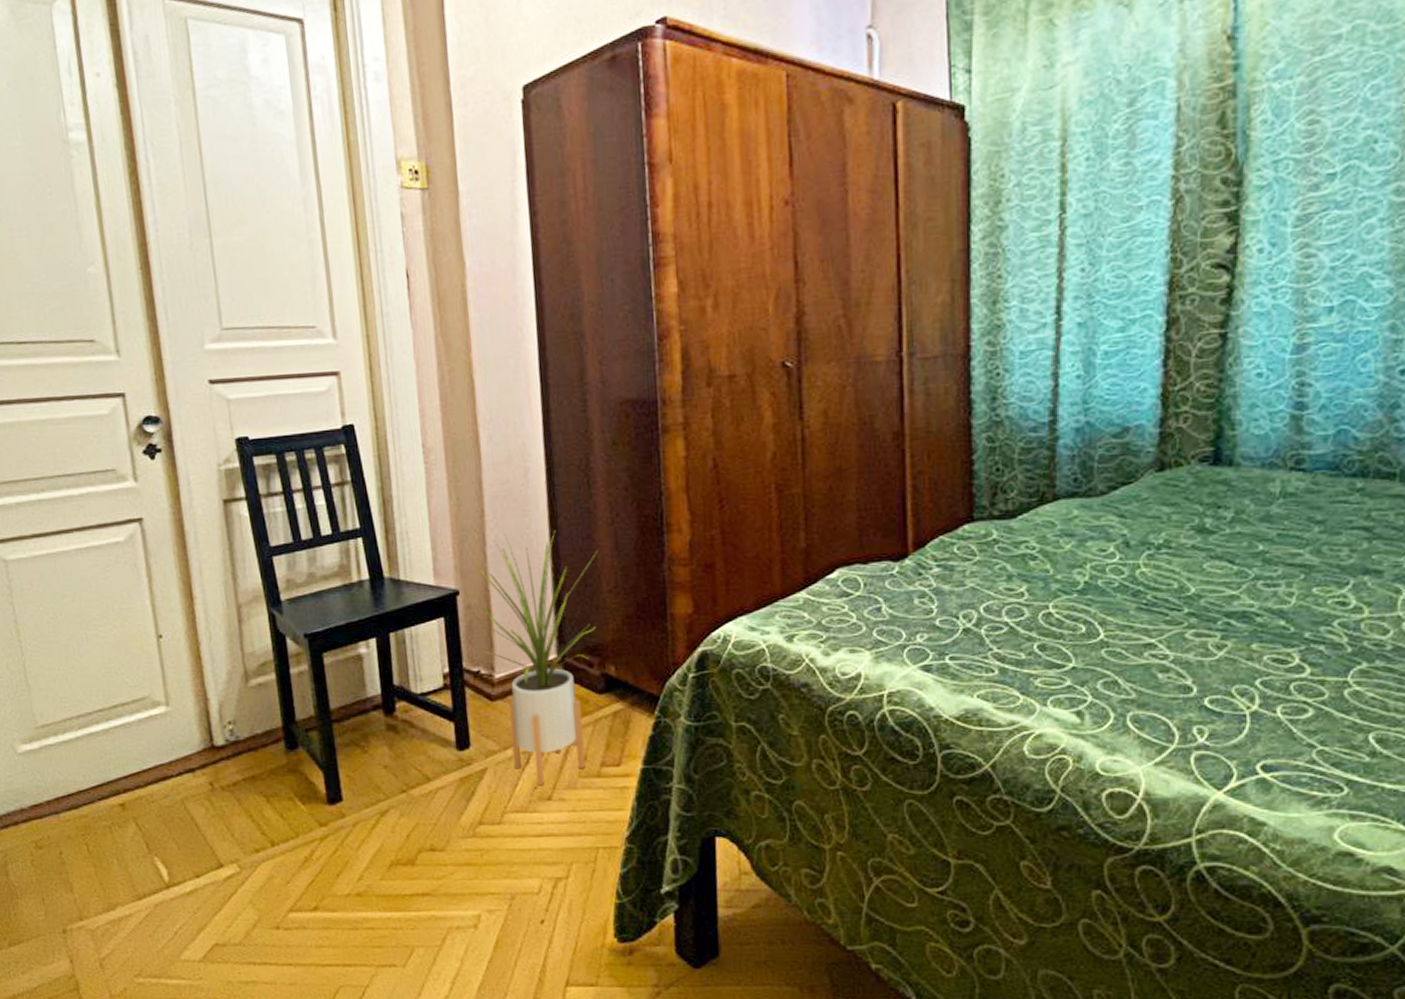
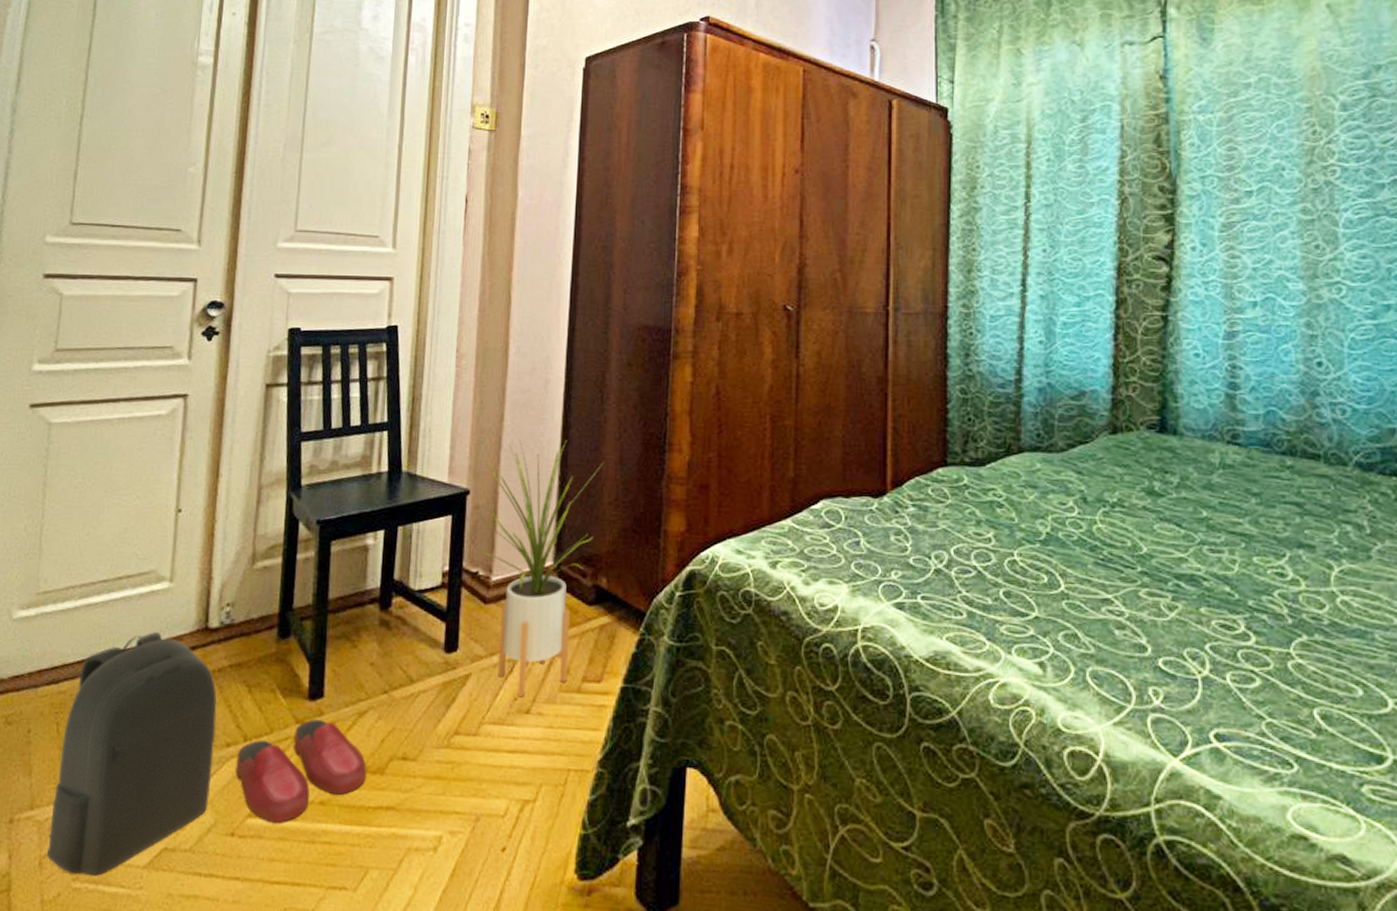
backpack: none [94,754,249,972] -> present [47,632,217,876]
slippers: none [267,822,398,915] -> present [235,719,367,823]

